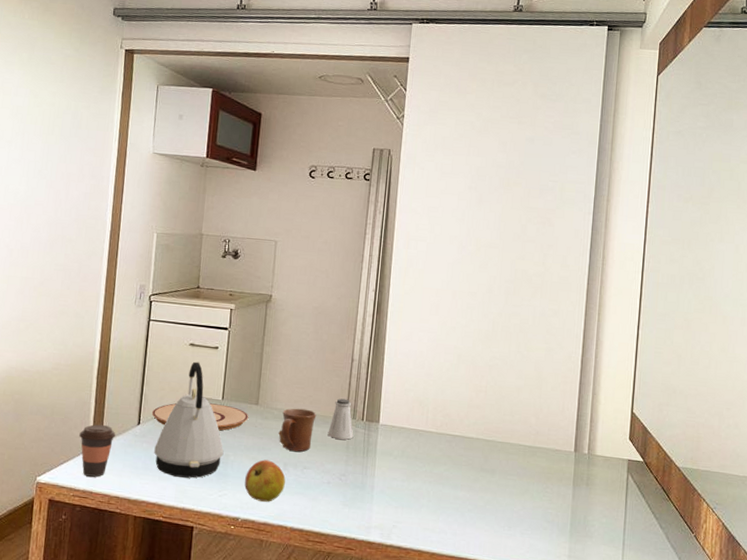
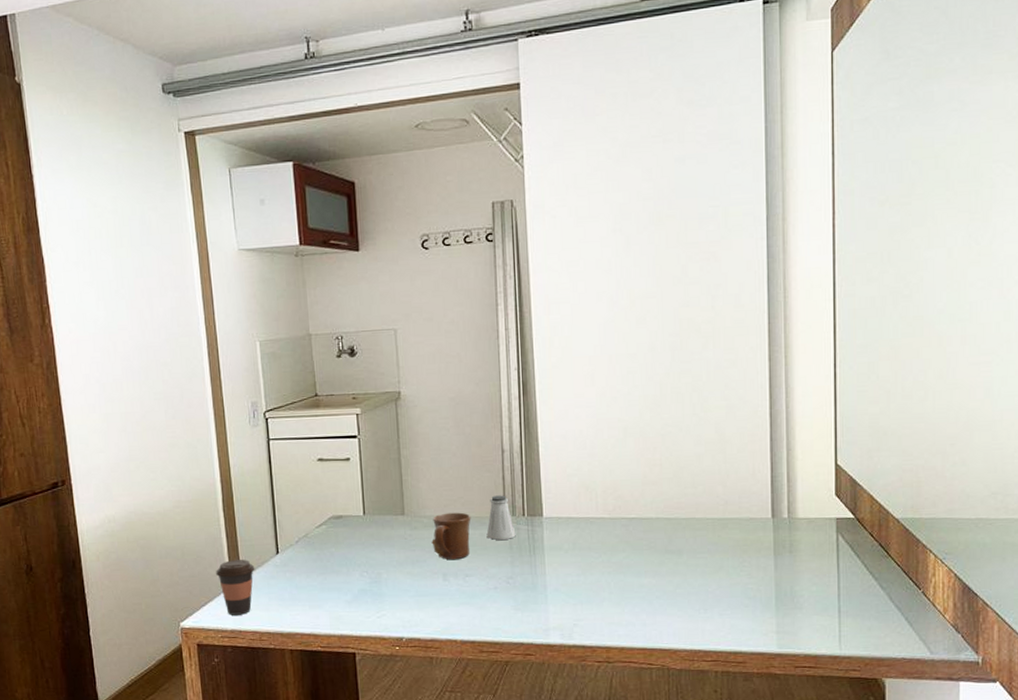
plate: present [151,403,249,431] -> none [289,520,397,551]
kettle: present [154,361,224,478] -> none [299,477,375,604]
apple: present [244,459,286,502] -> none [403,573,448,617]

